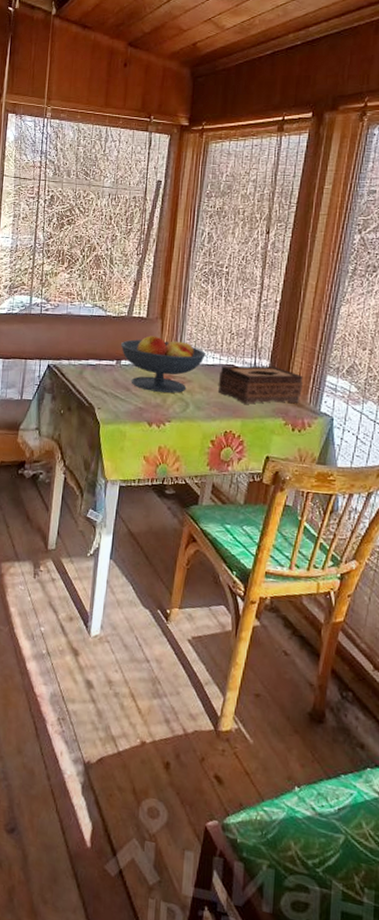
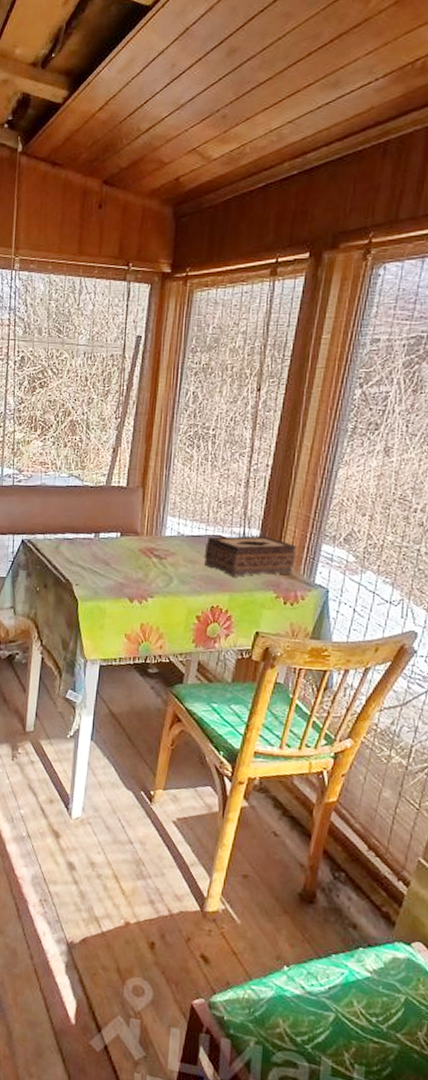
fruit bowl: present [121,335,206,393] -> none [99,506,191,567]

